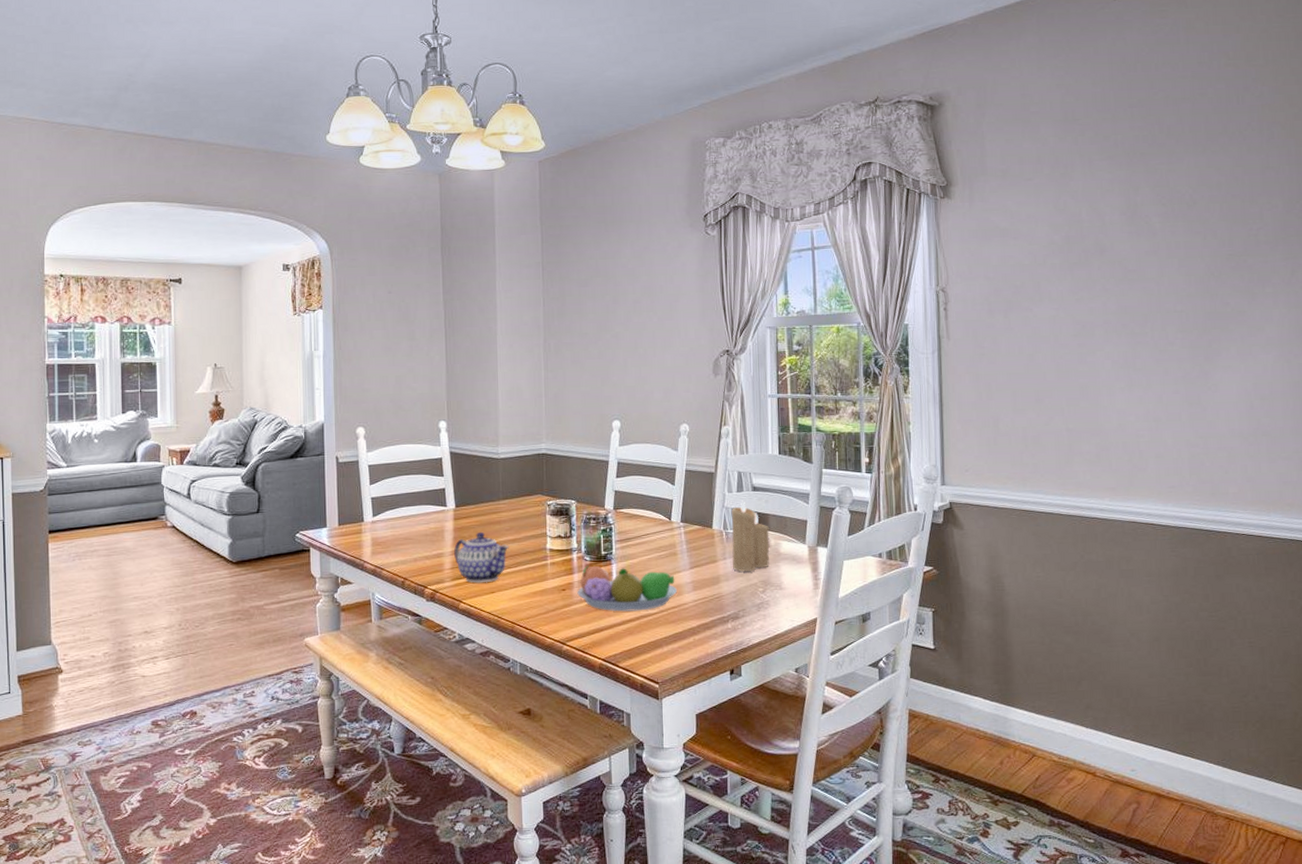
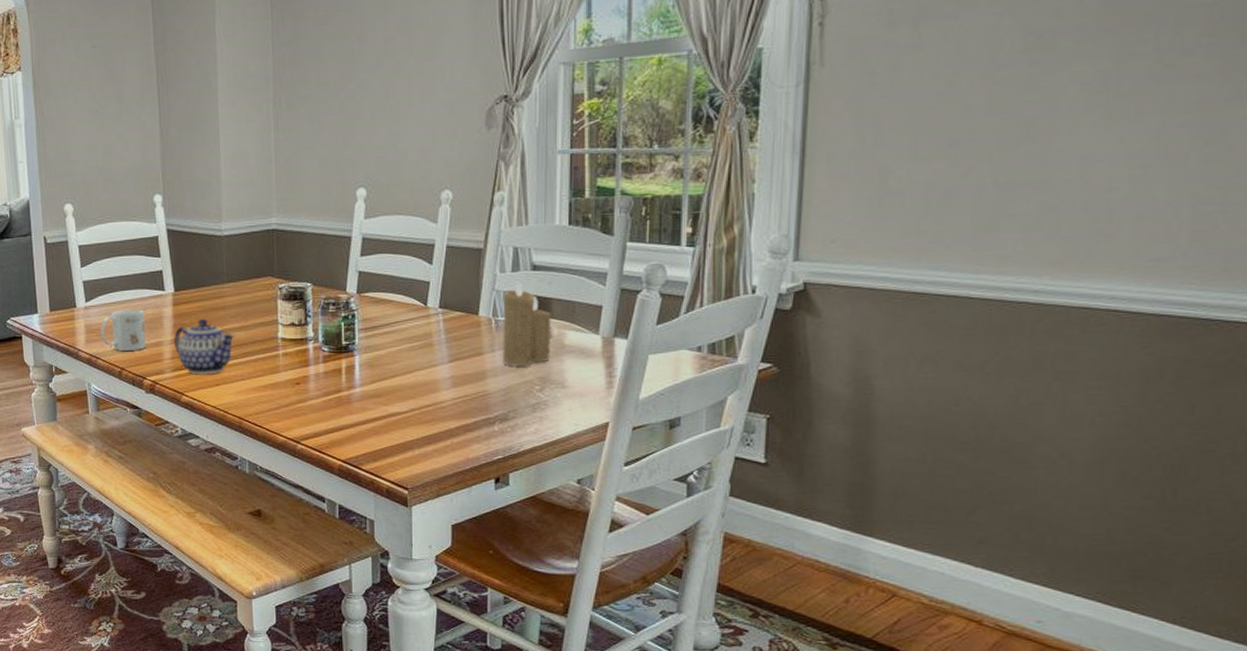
mug: none [385,523,428,562] -> present [100,309,146,351]
fruit bowl: present [577,566,678,612] -> none [313,357,433,409]

